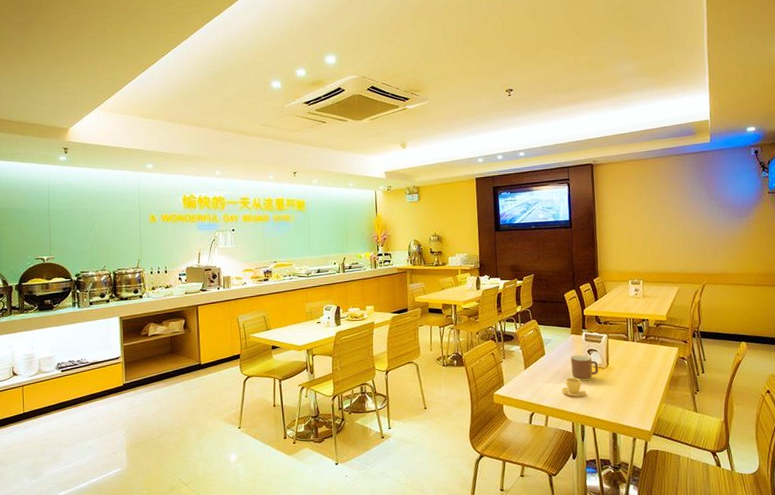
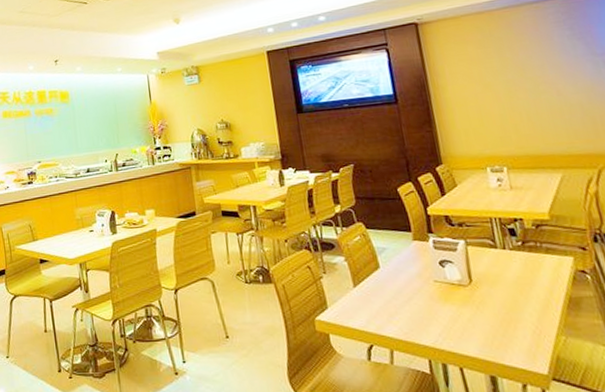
teacup: present [562,377,587,397] -> none [408,298,445,325]
mug: present [570,354,599,381] -> none [416,267,459,304]

